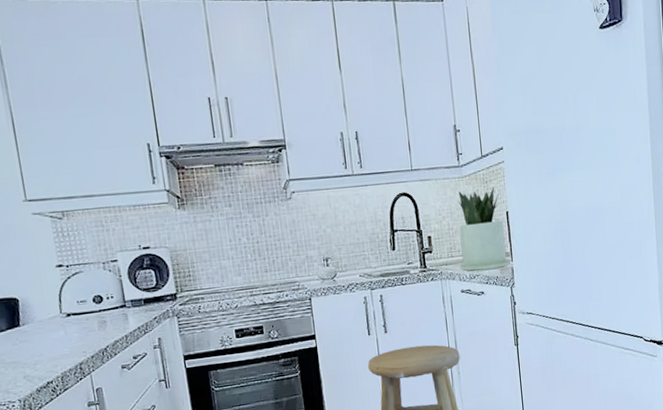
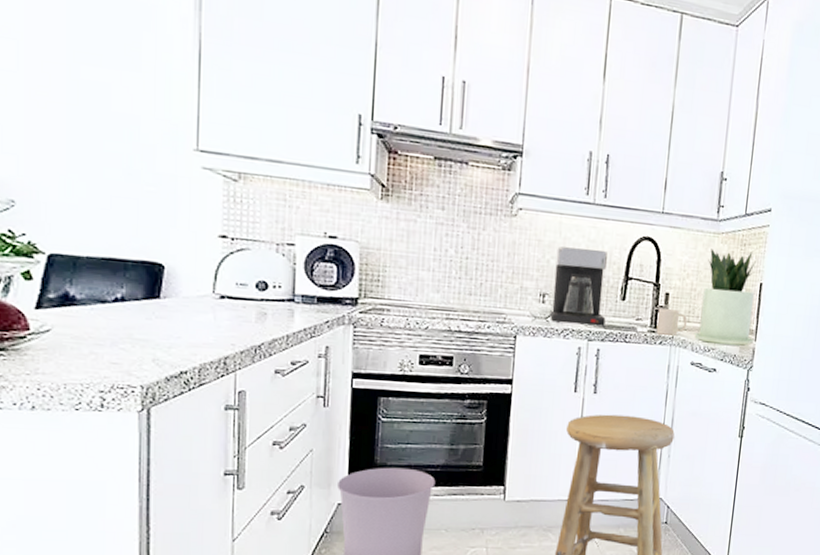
coffee maker: none [330,212,383,281] -> present [550,246,607,327]
mug: none [424,249,452,273] -> present [656,308,688,337]

